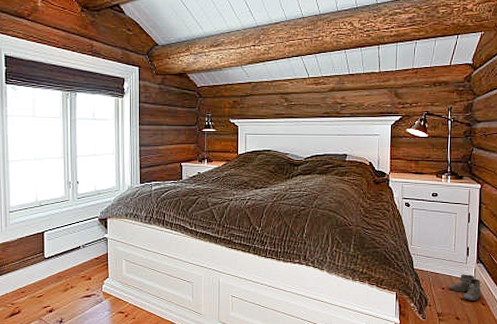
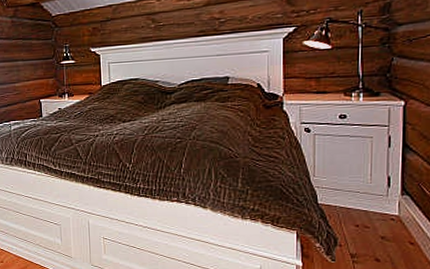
boots: present [449,274,484,302] -> none [364,208,413,240]

